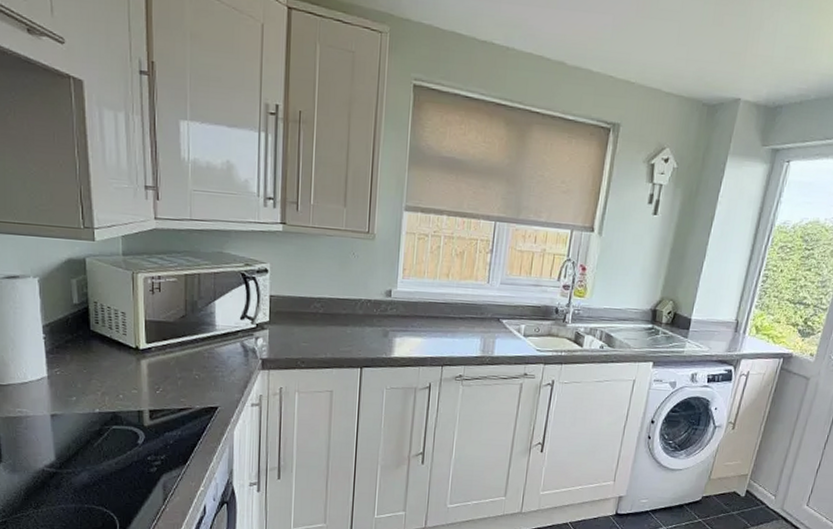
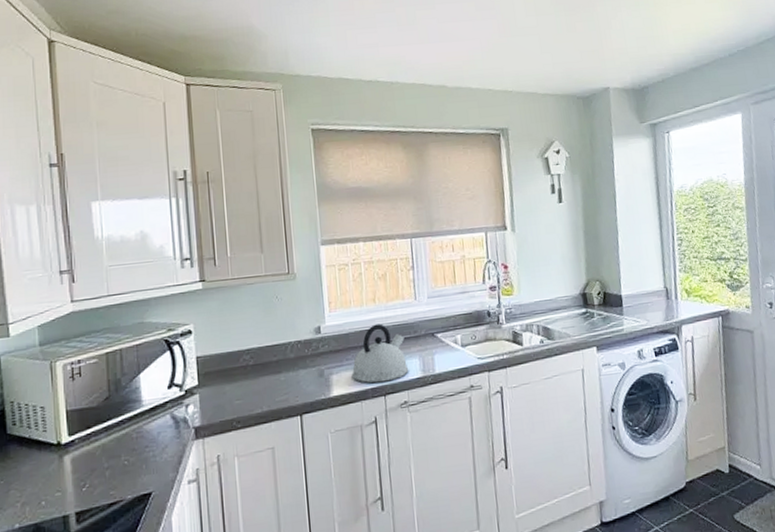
kettle: none [414,298,471,354] -> present [351,324,409,384]

